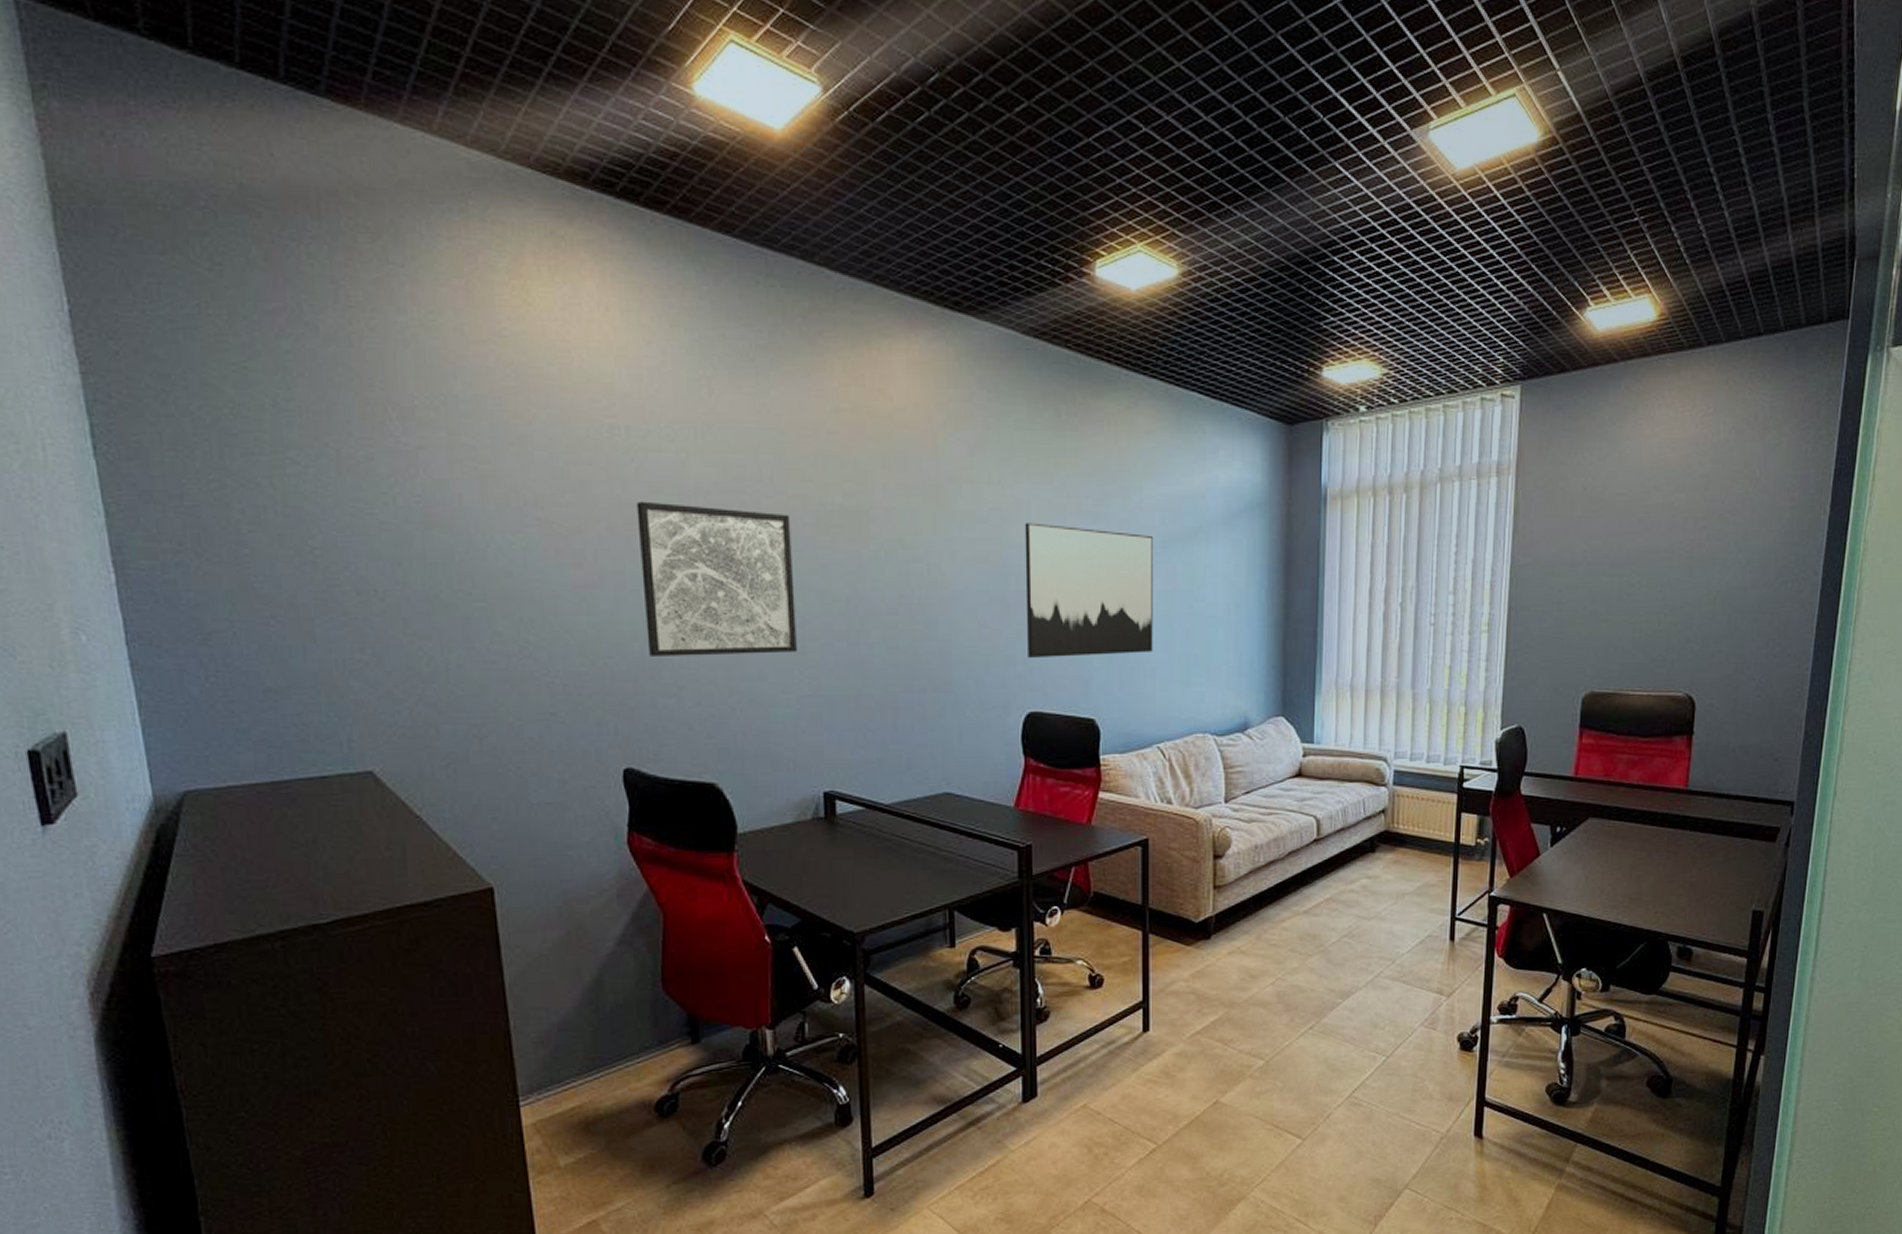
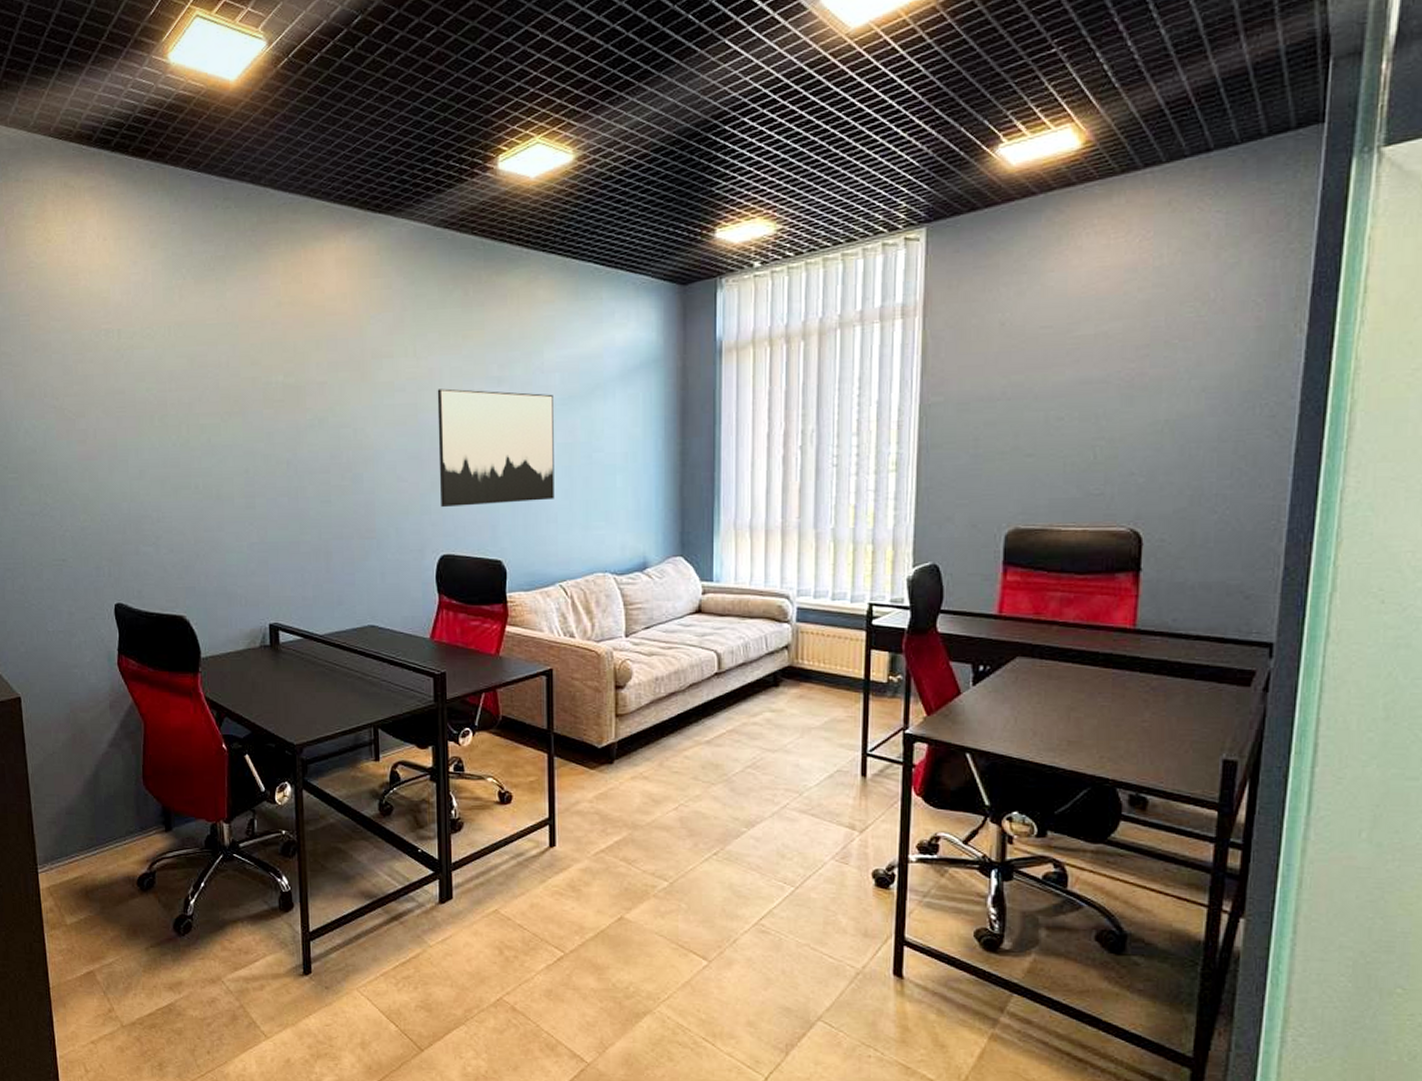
wall art: present [636,501,797,656] -> none [125,388,248,513]

